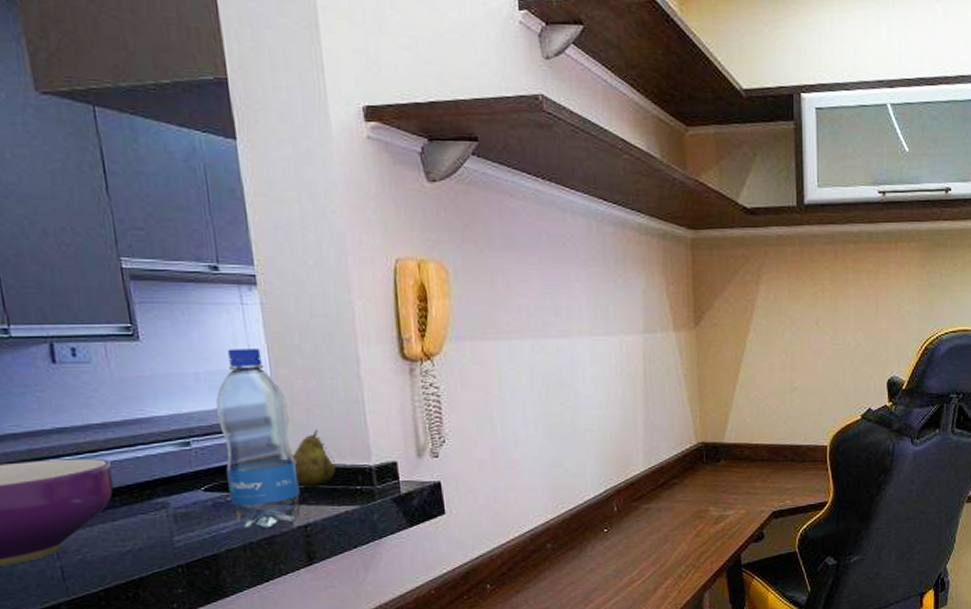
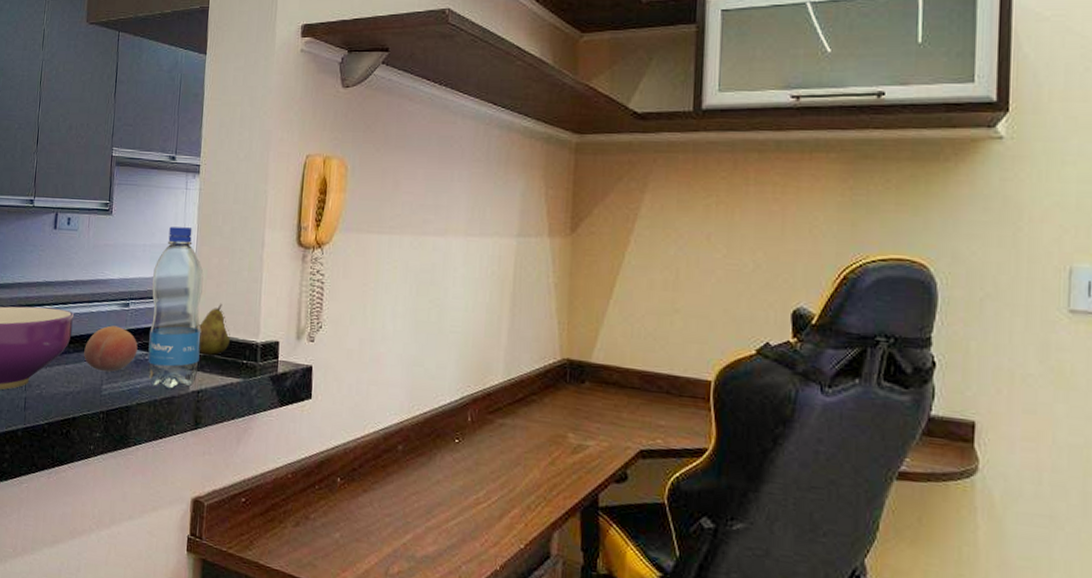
fruit: none [136,469,214,522] -> present [84,325,138,372]

